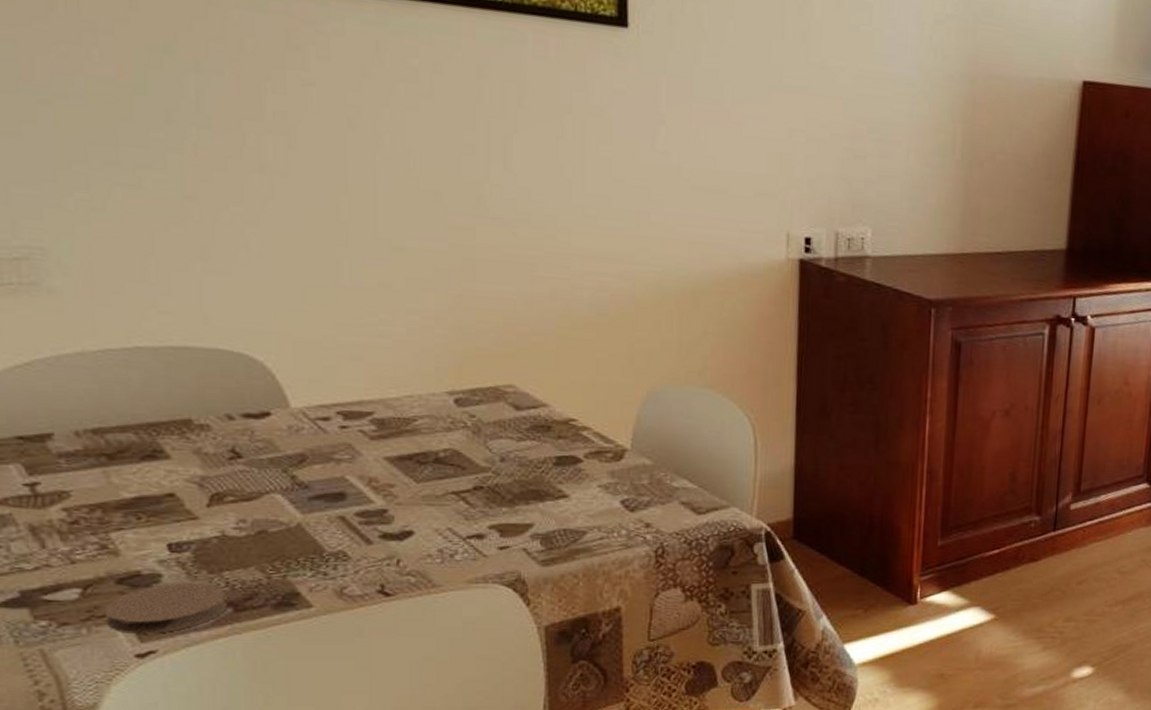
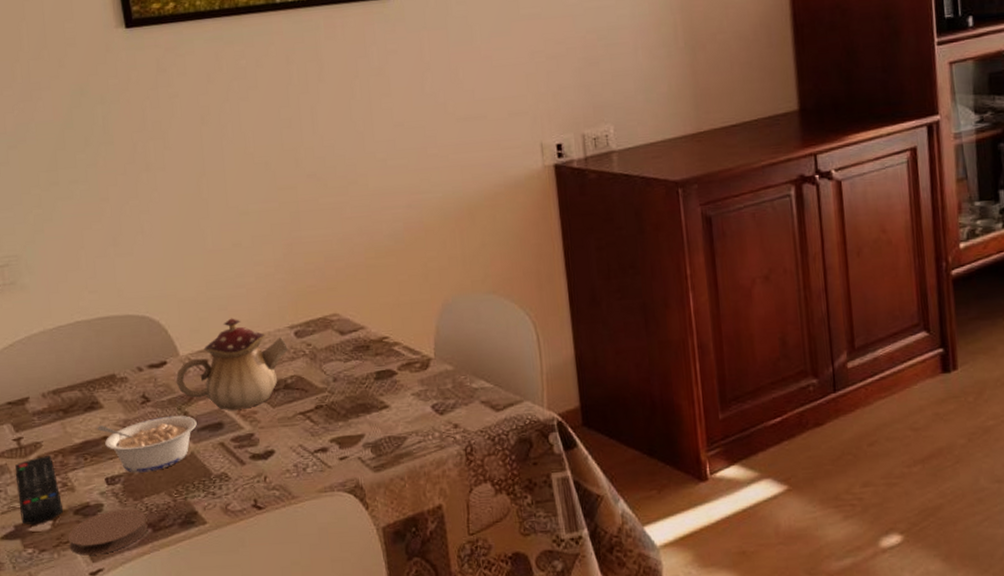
remote control: none [26,509,99,591] -> present [15,456,63,525]
legume: none [158,478,308,542] -> present [96,416,197,473]
teapot: none [282,372,445,480] -> present [176,318,289,410]

